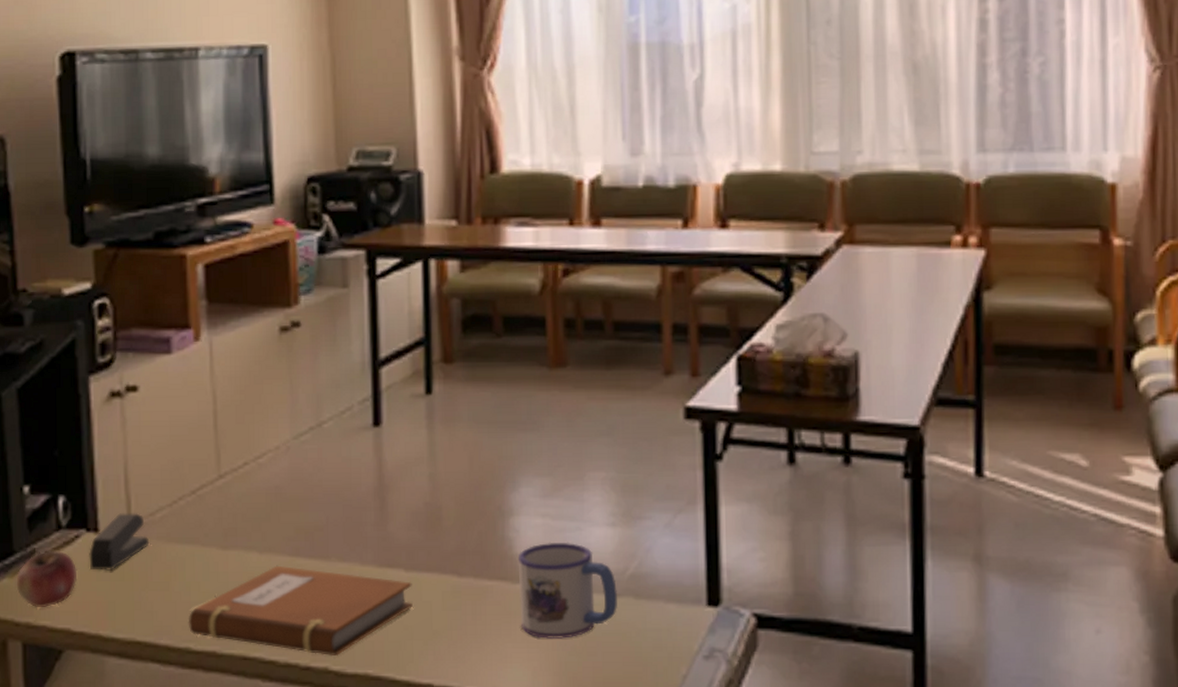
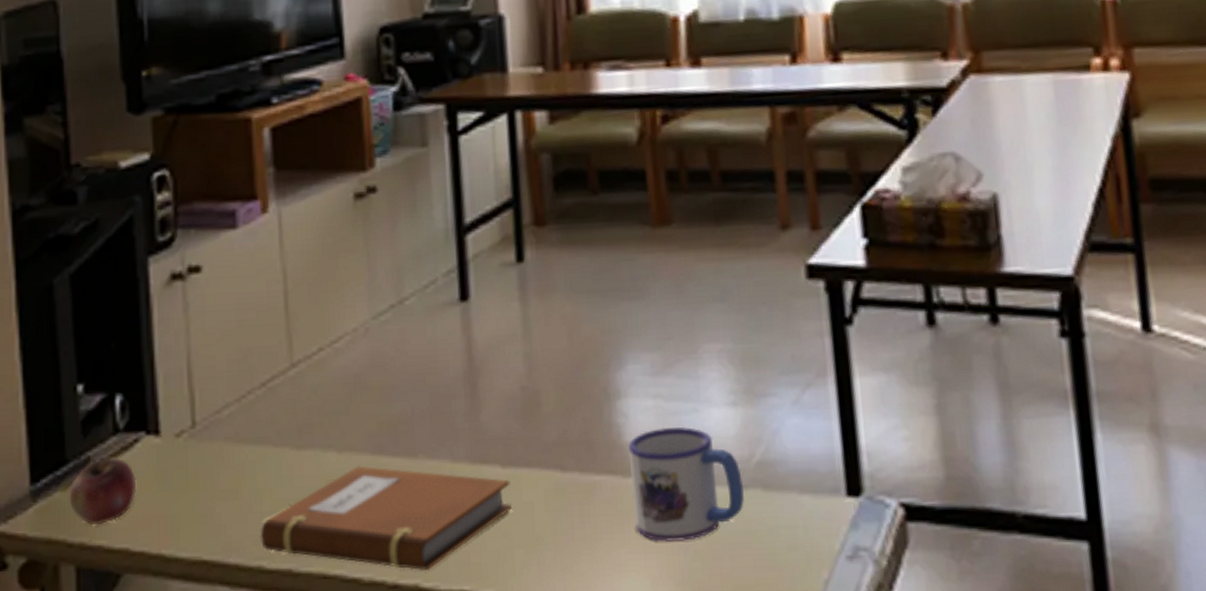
stapler: present [89,513,150,571] -> none [149,411,216,479]

